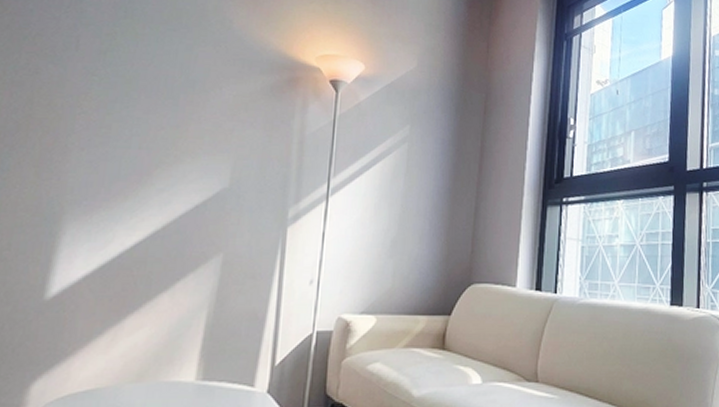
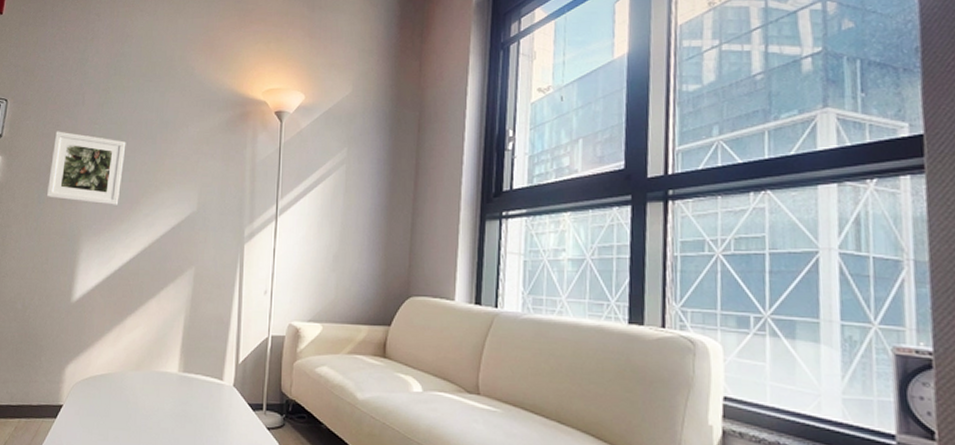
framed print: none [13,79,137,177] -> present [46,131,126,205]

